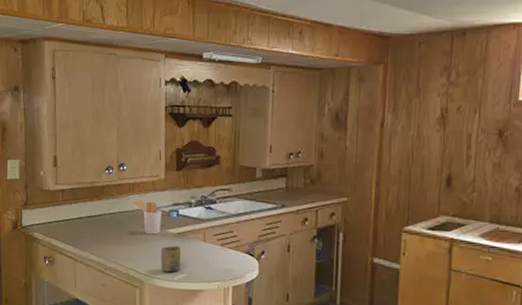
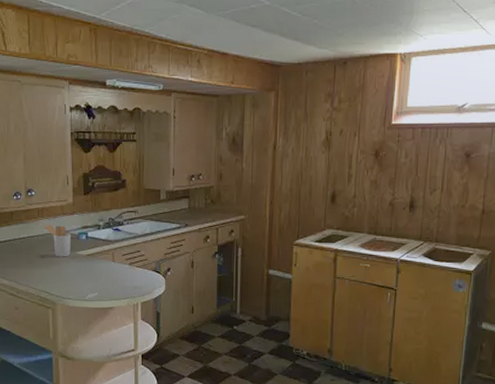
cup: present [161,246,182,273] -> none [72,267,92,293]

